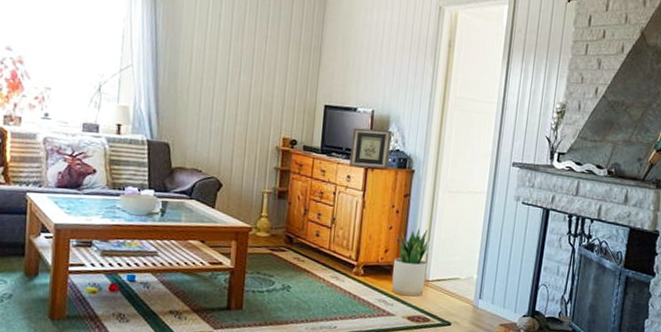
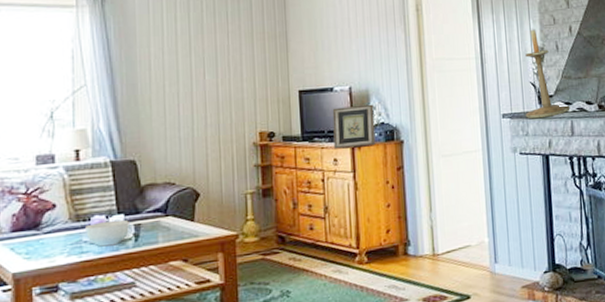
planter: present [391,228,430,297] -> none [398,199,435,277]
candlestick: none [534,74,580,174] -> present [525,19,570,119]

